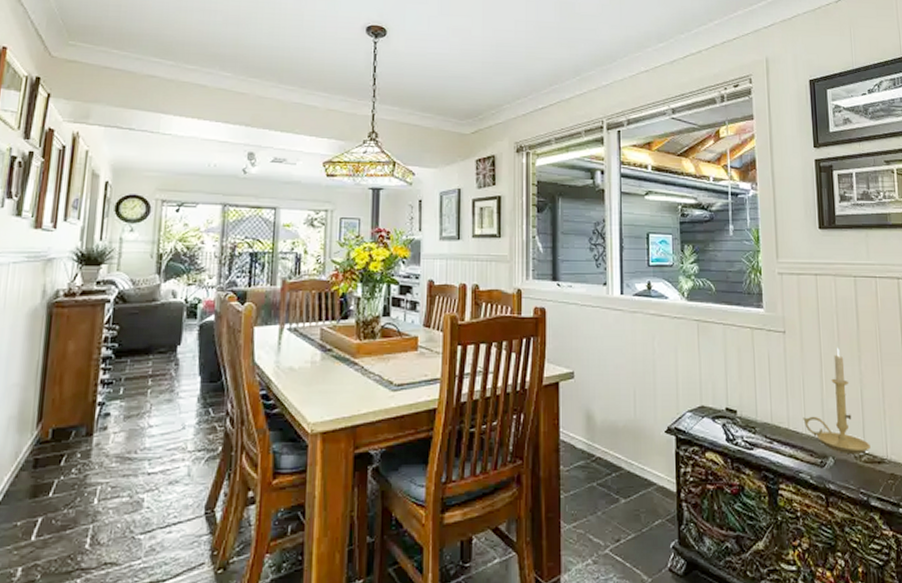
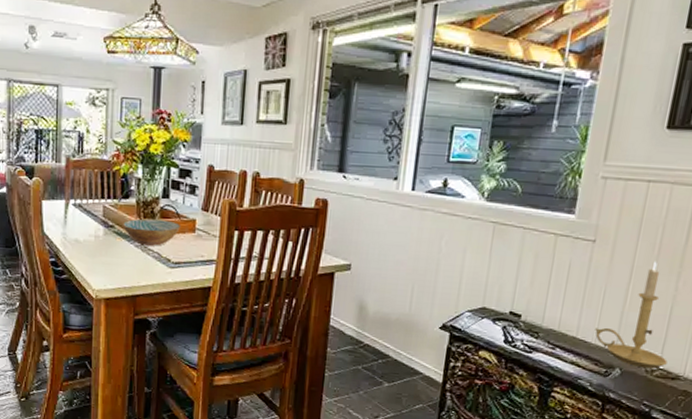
bowl: none [342,339,402,368] -> present [123,218,180,246]

